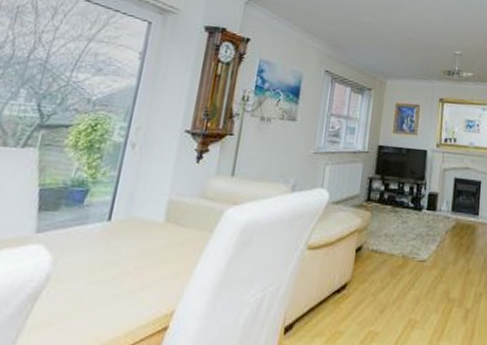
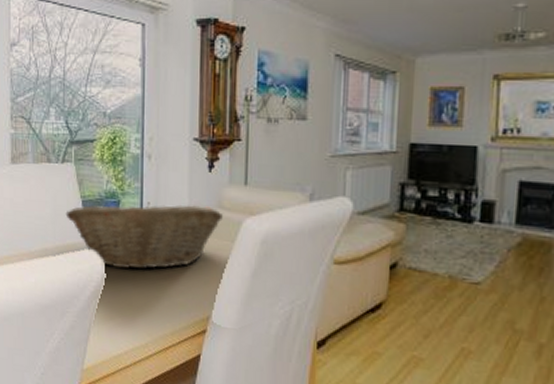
fruit basket: none [13,191,205,265] -> present [65,202,223,270]

